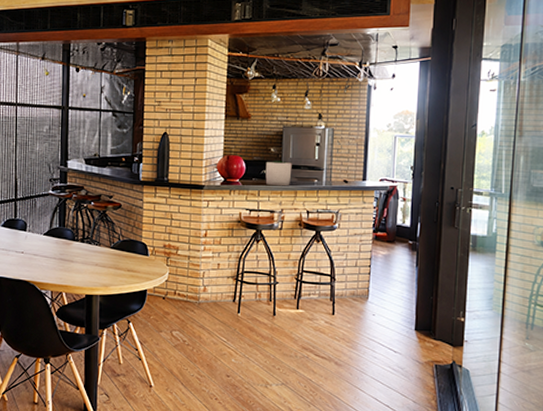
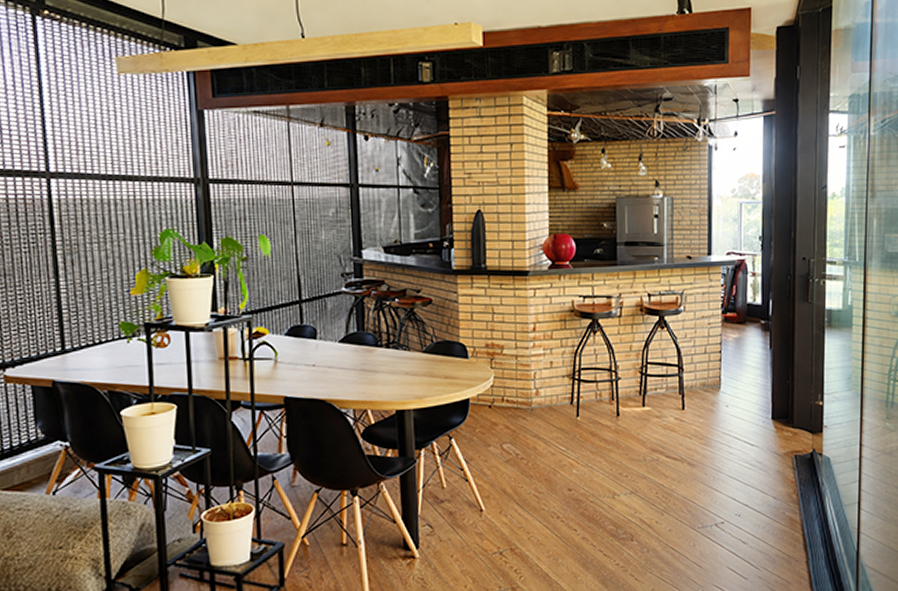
planter: present [265,160,292,186] -> none [598,236,629,267]

